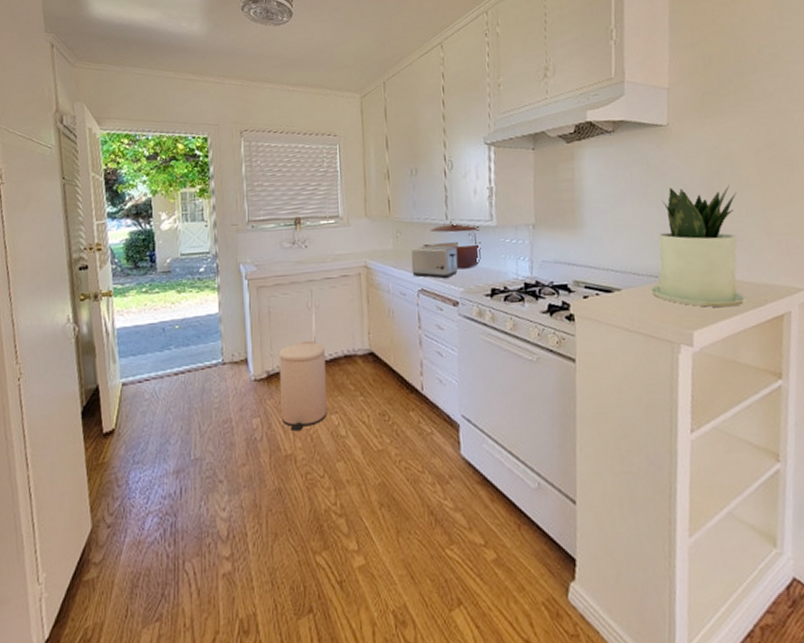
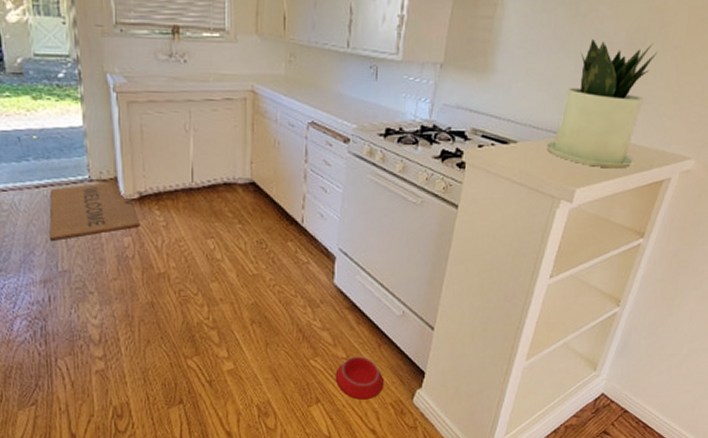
doormat: none [185,362,267,428] -> present [49,181,139,241]
pedal bin: present [279,340,327,432] -> none [152,164,204,253]
toaster: present [411,245,458,278] -> none [303,75,355,112]
saucepan: present [422,222,481,270] -> none [318,50,382,105]
pet bowl: none [475,541,532,599] -> present [335,356,385,400]

